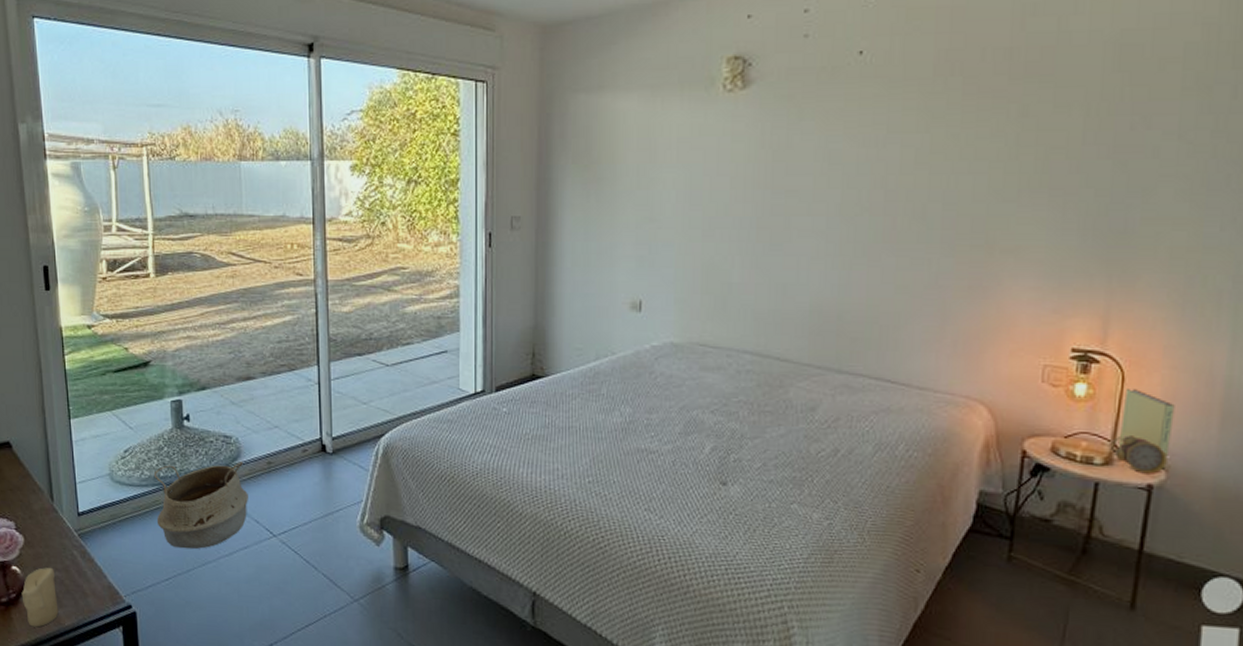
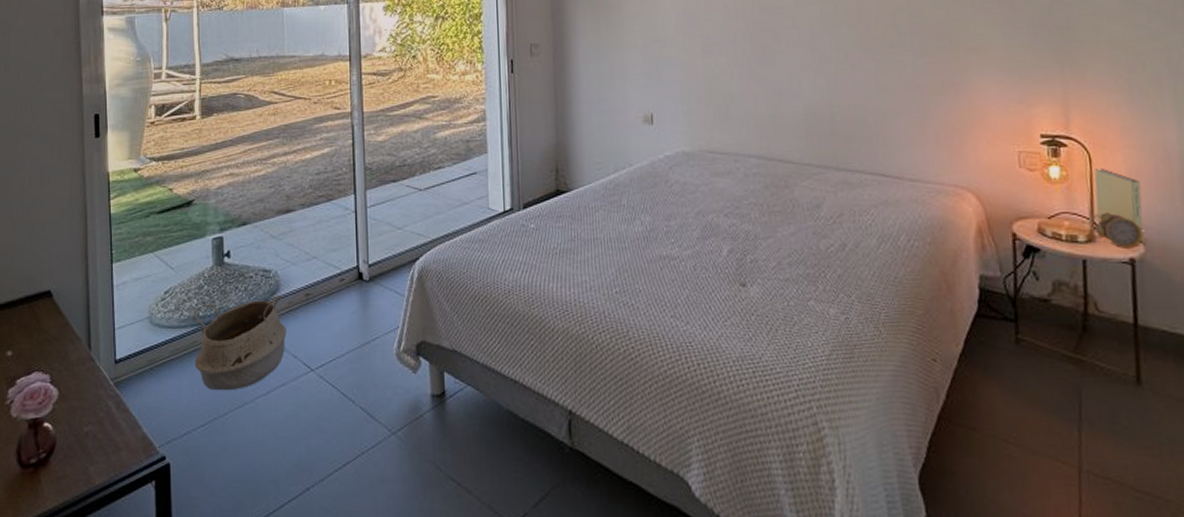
candle: present [21,567,59,627] -> none [52,421,90,489]

